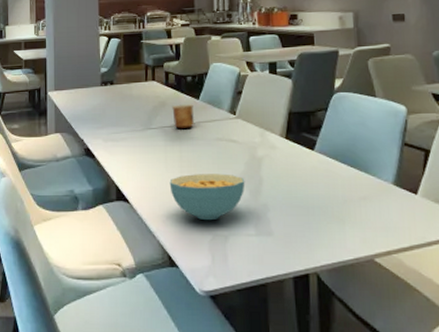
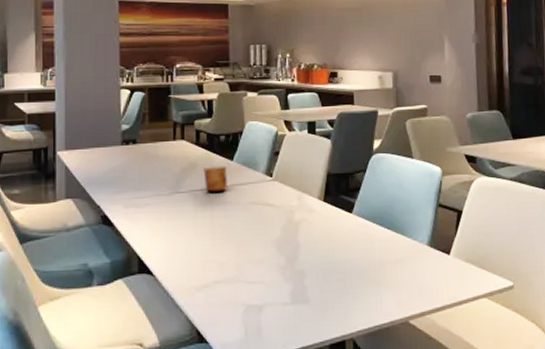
cereal bowl: present [169,174,245,221] -> none [199,240,281,291]

